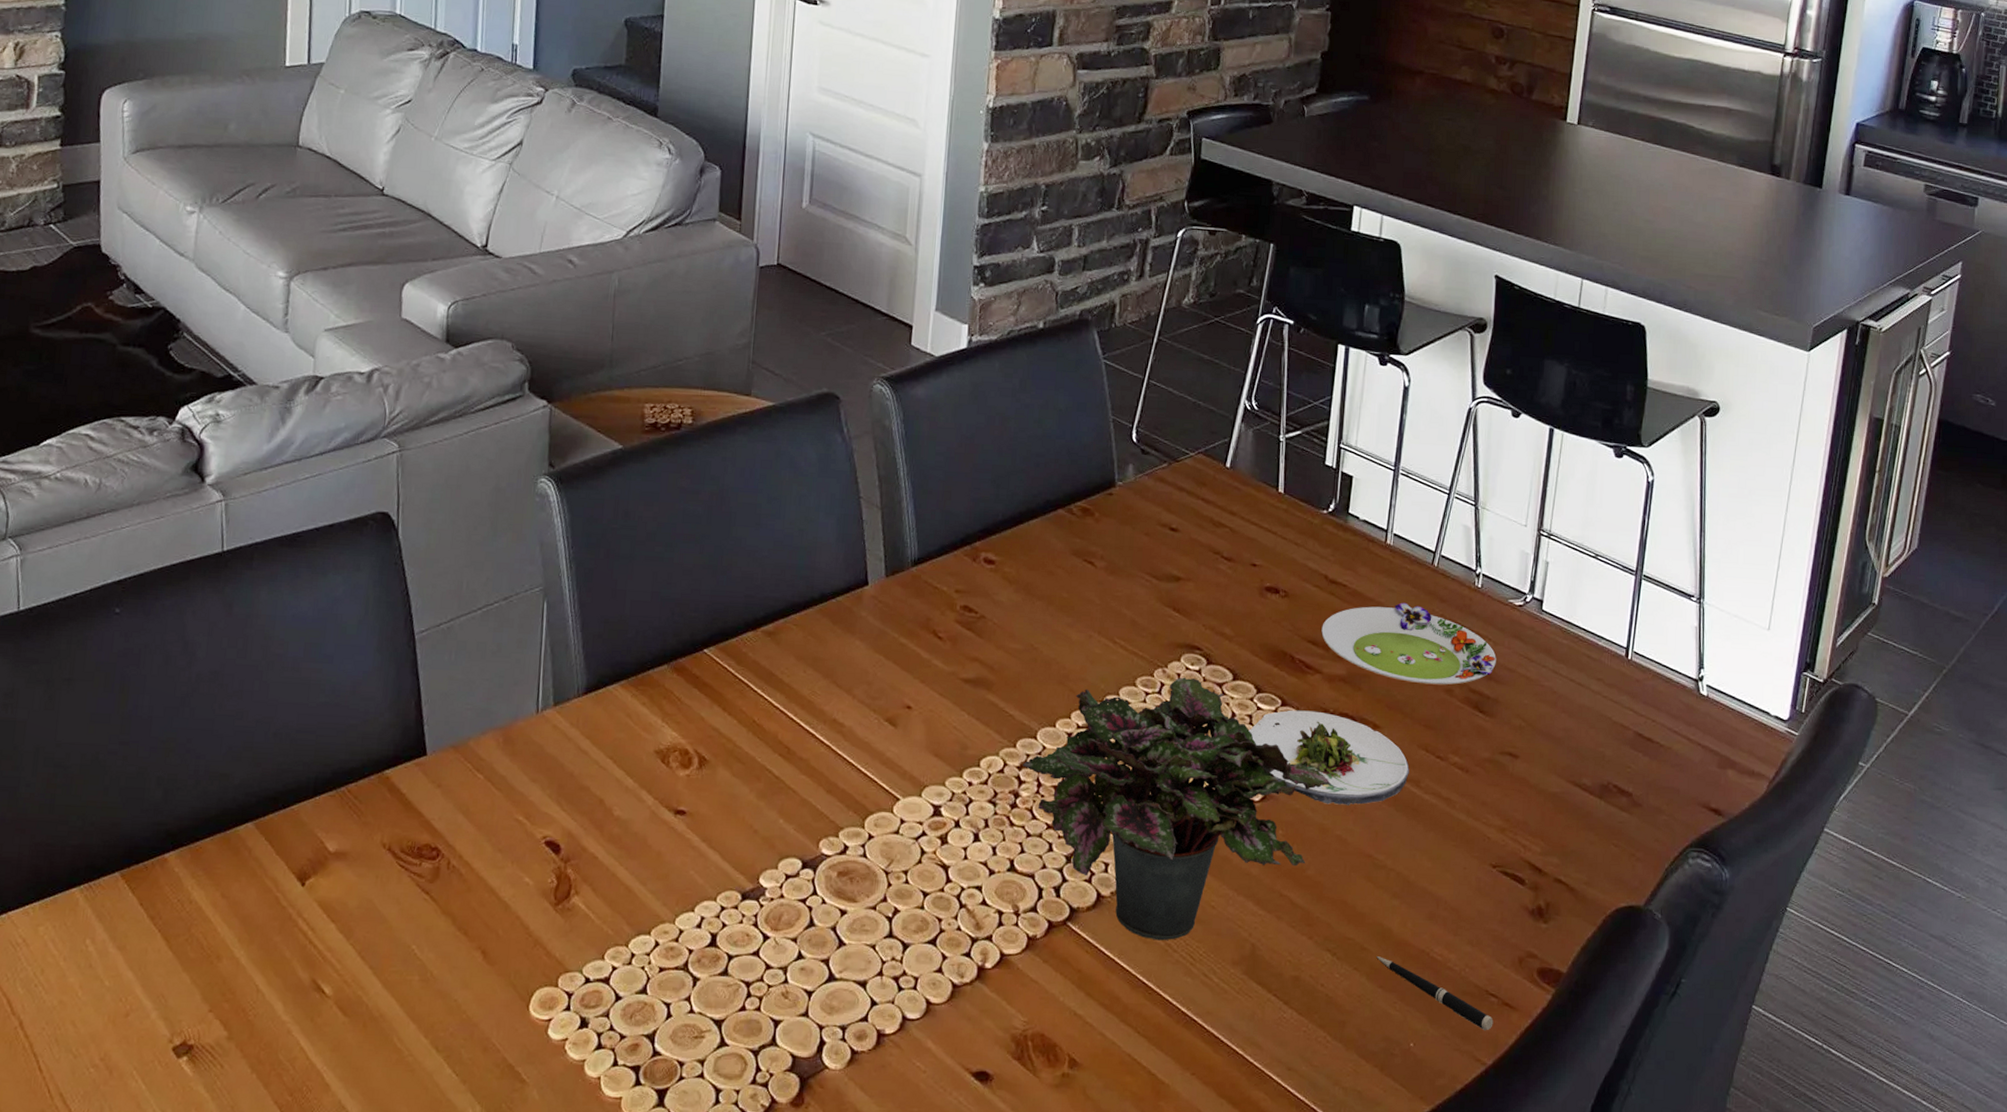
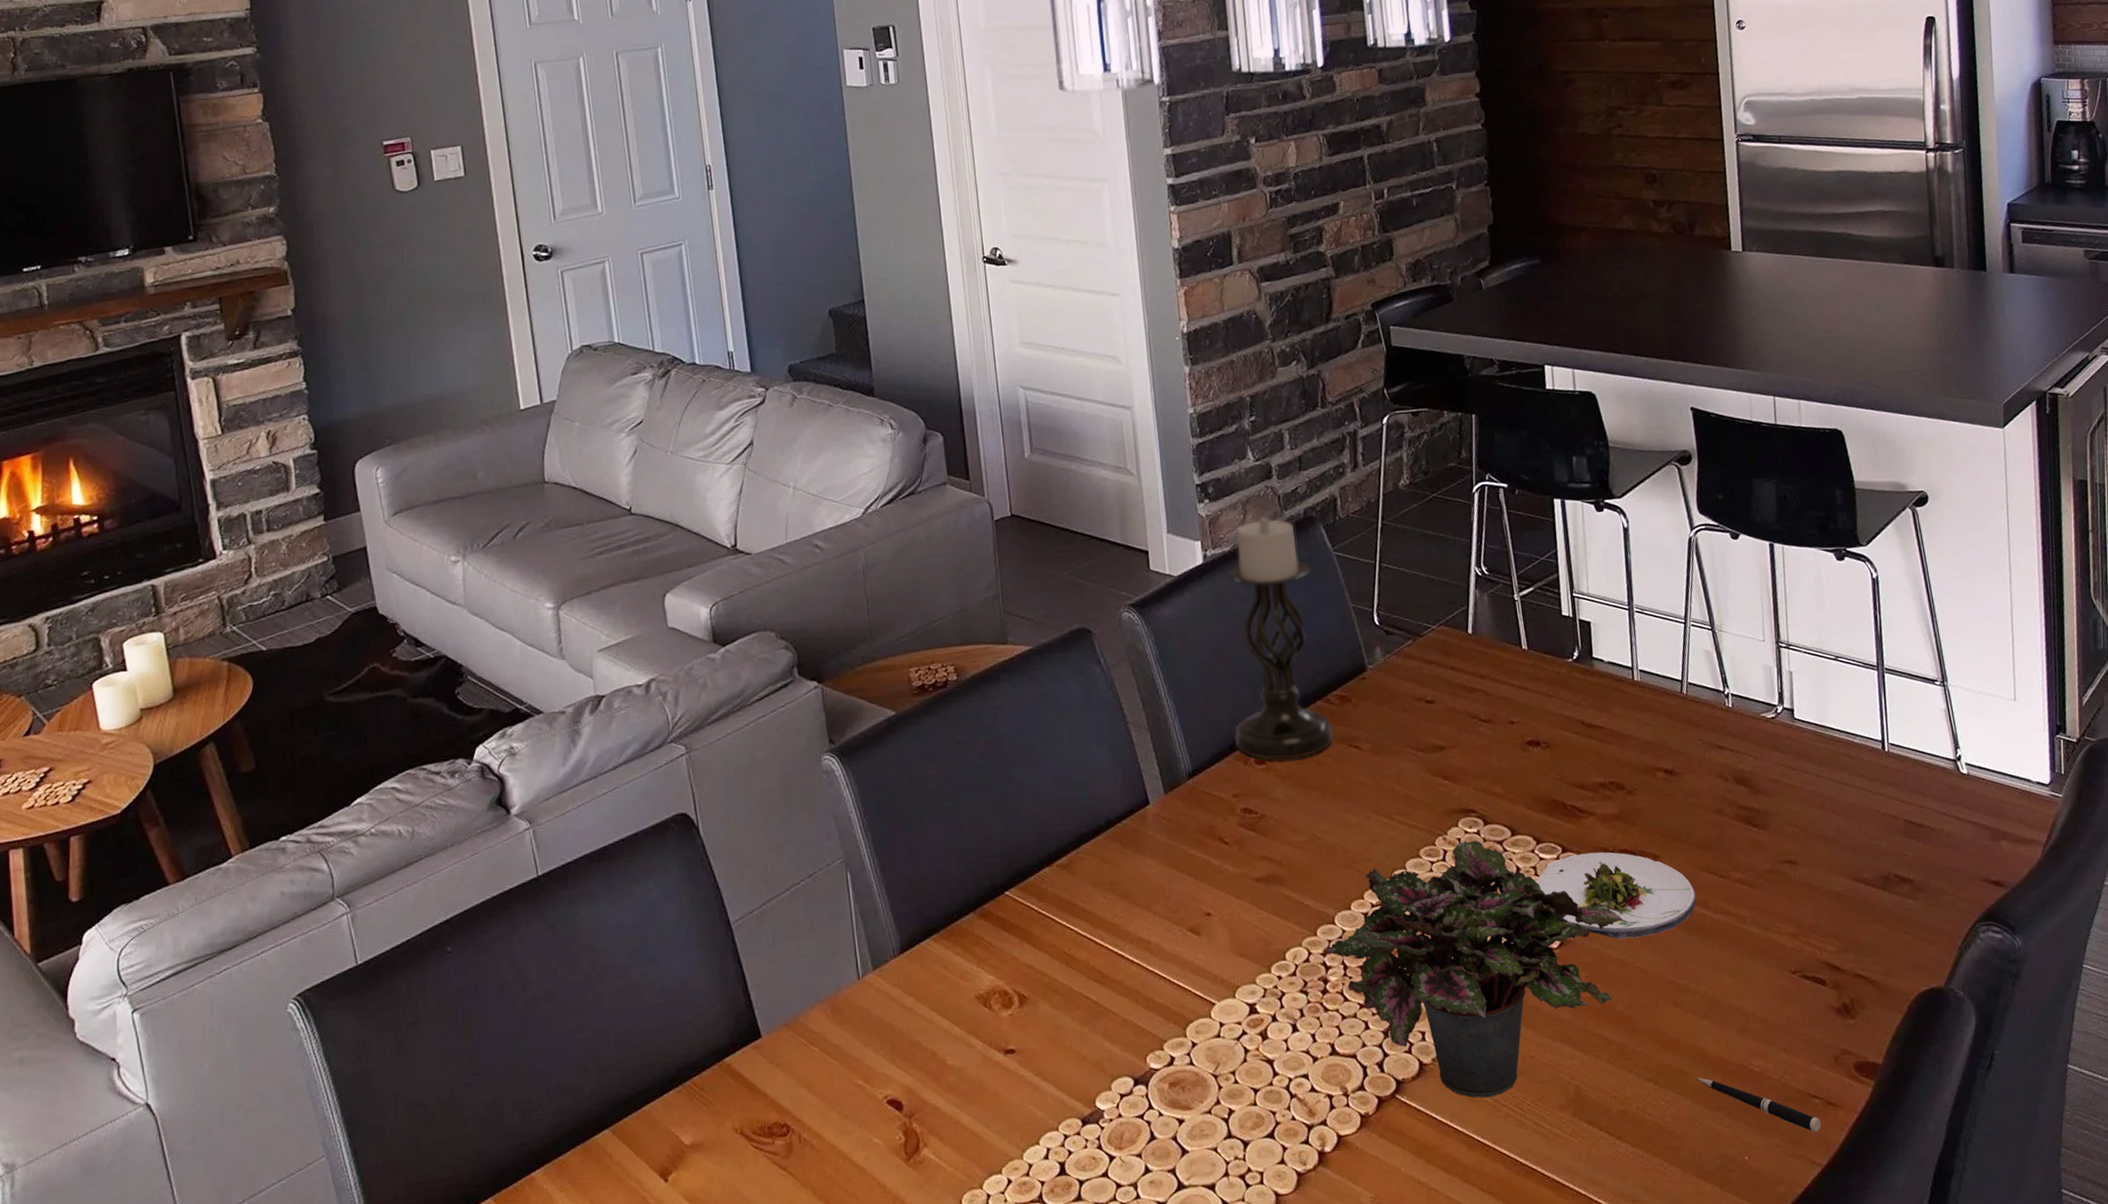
candle holder: none [966,311,1077,565] -> present [1227,517,1335,761]
salad plate: present [1321,602,1496,685] -> none [1587,733,1760,809]

